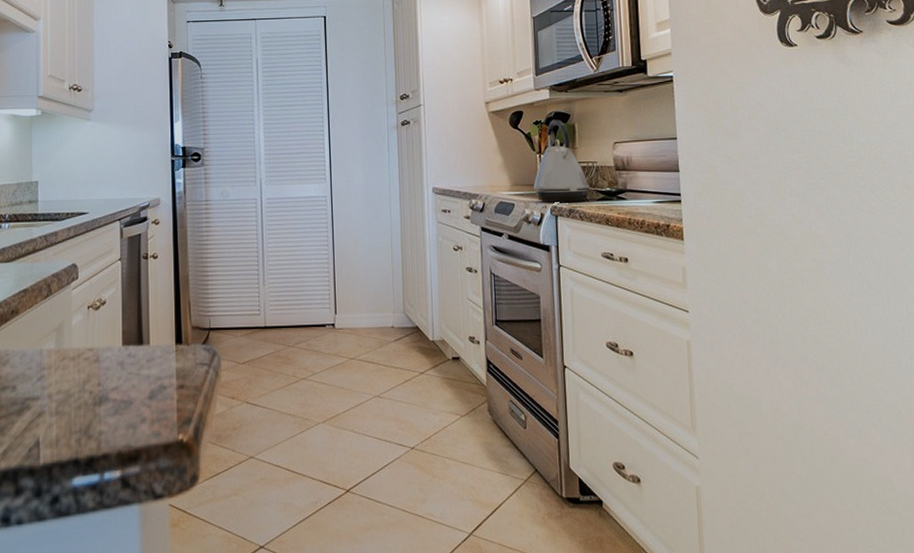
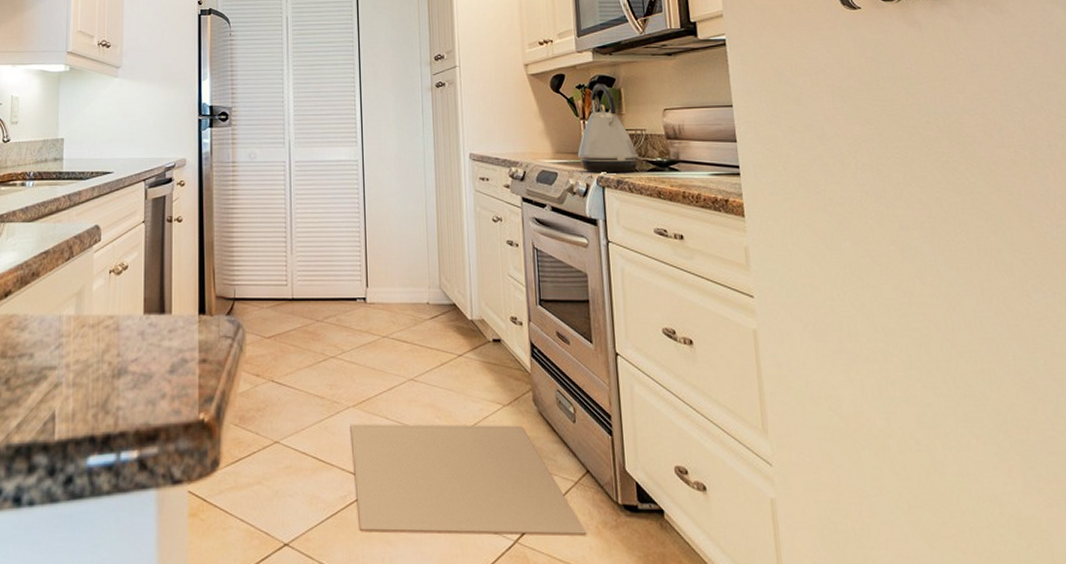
door mat: none [320,433,534,531] -> present [350,424,587,534]

